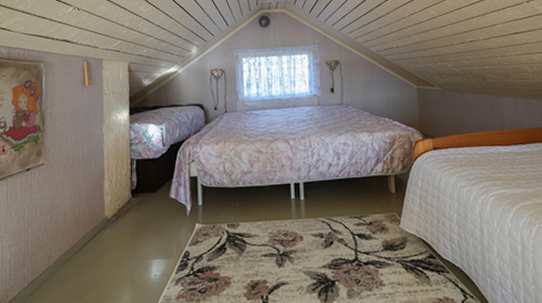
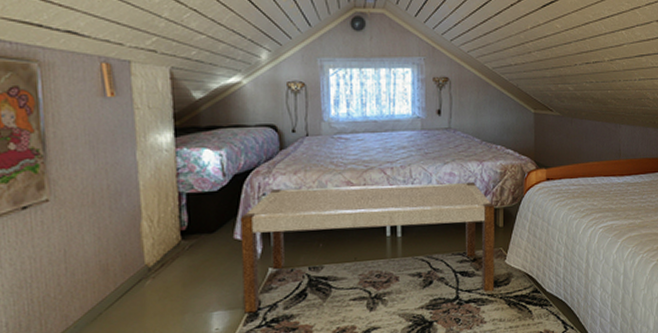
bench: none [175,150,391,263] -> present [240,181,495,314]

